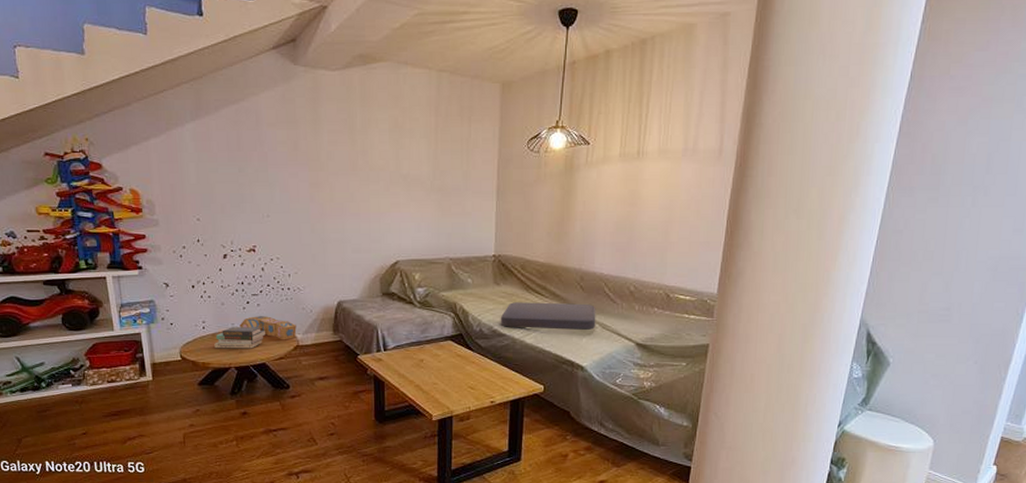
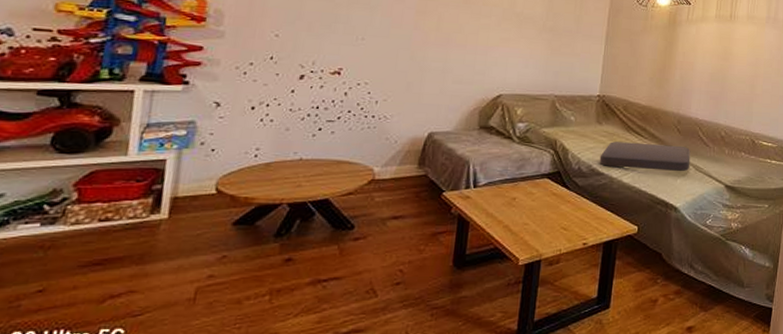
books: present [214,327,265,349] -> none [265,156,335,182]
toy blocks: present [239,316,297,340] -> none [304,145,375,174]

